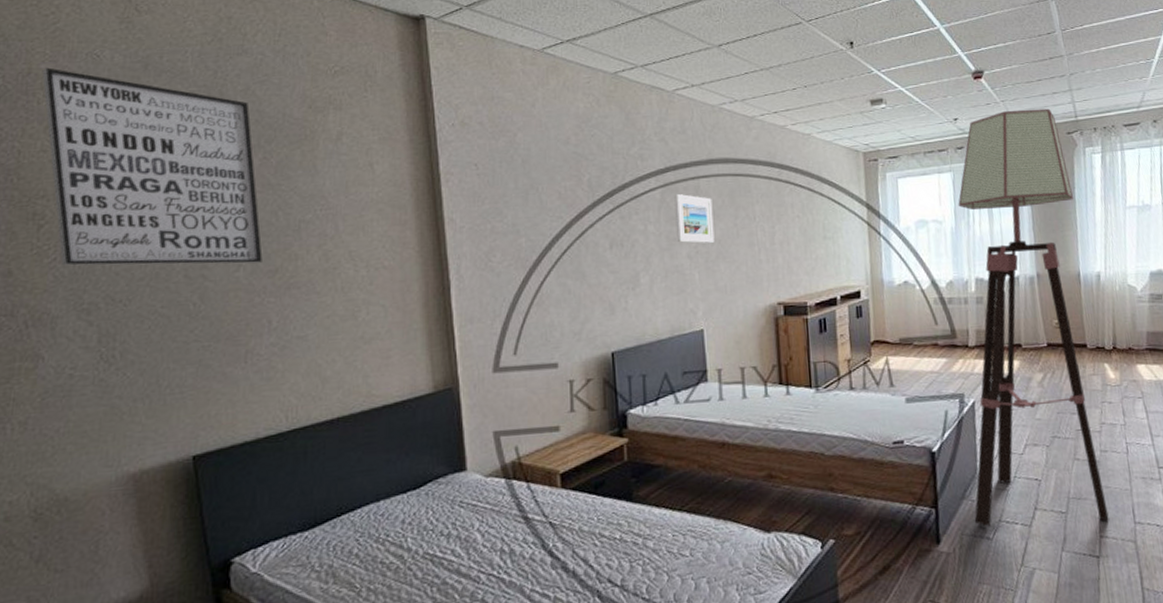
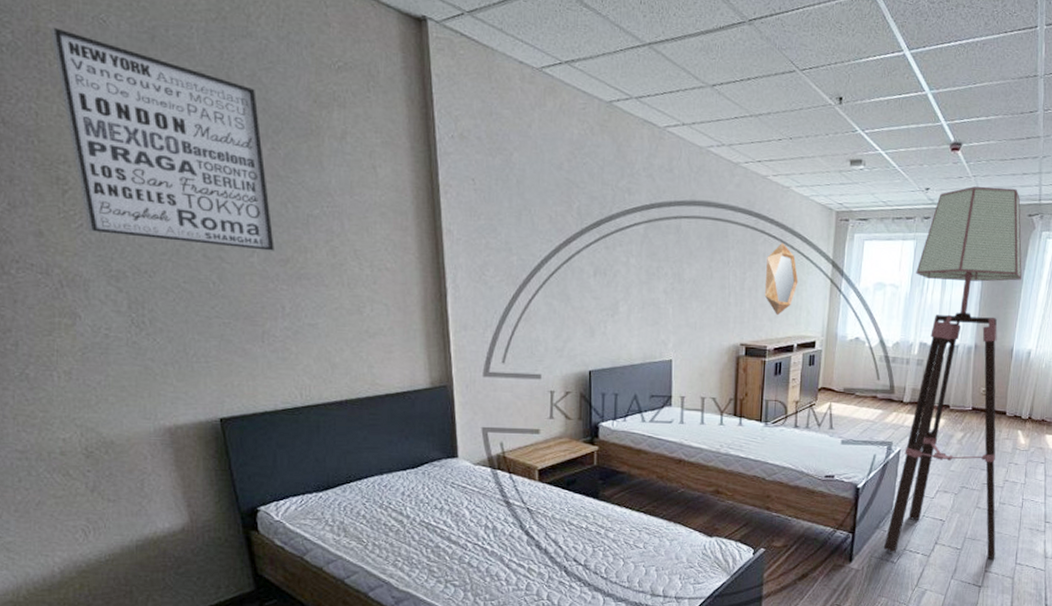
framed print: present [674,193,715,243] -> none [655,230,691,281]
home mirror: none [795,190,833,268] -> present [764,242,798,316]

